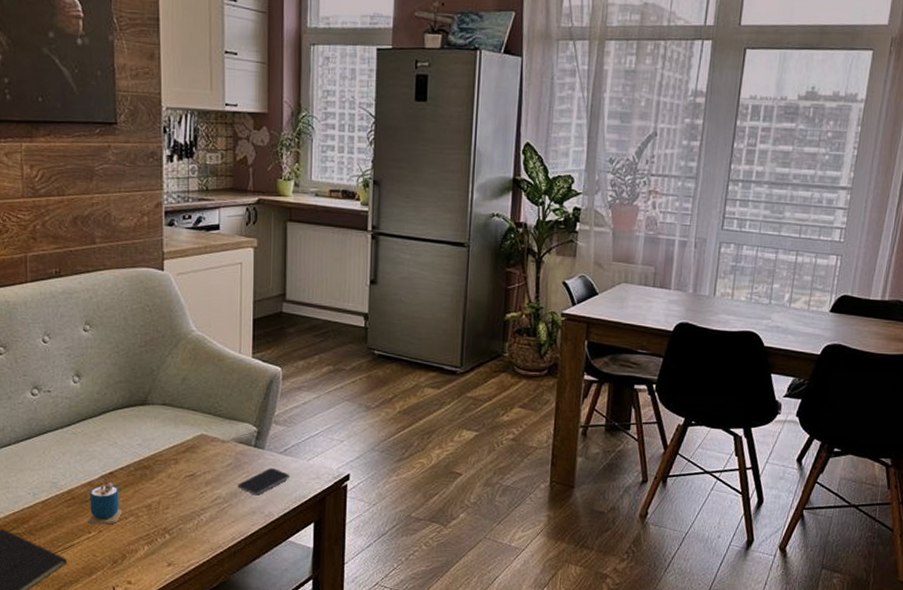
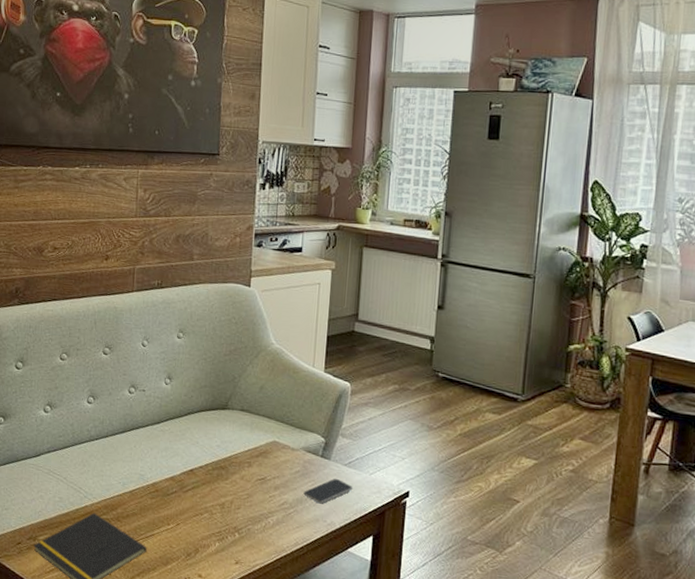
cup: present [87,476,123,525] -> none [167,473,199,518]

